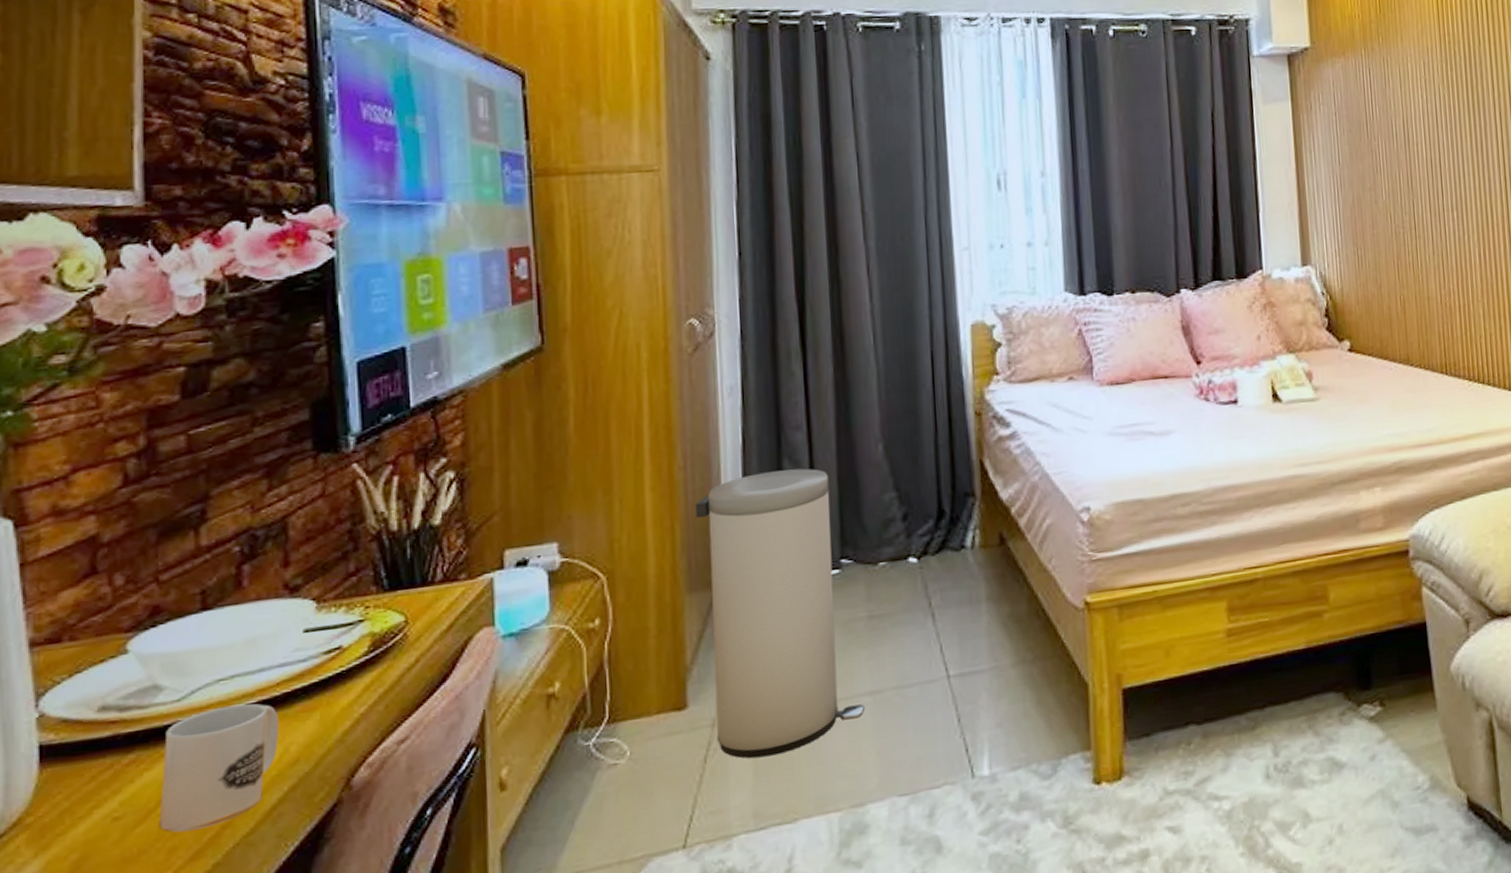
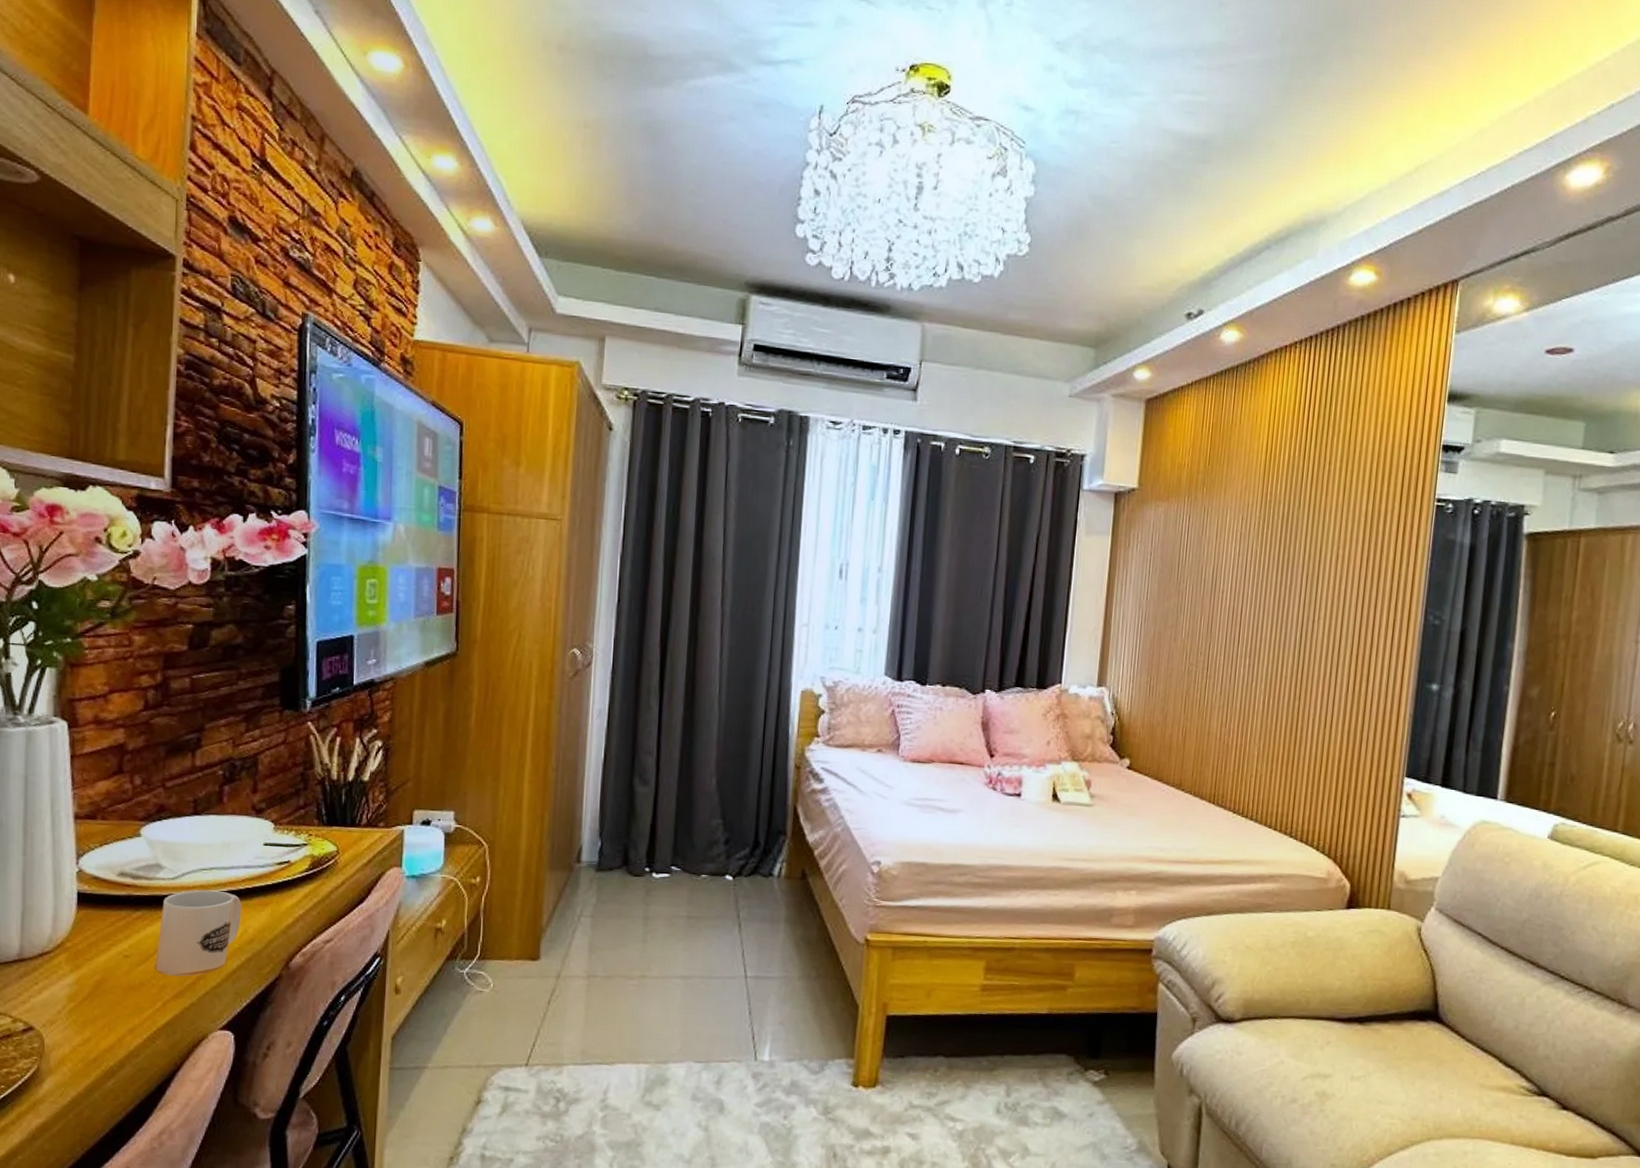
pedal bin: present [695,468,866,759] -> none [559,784,677,1010]

